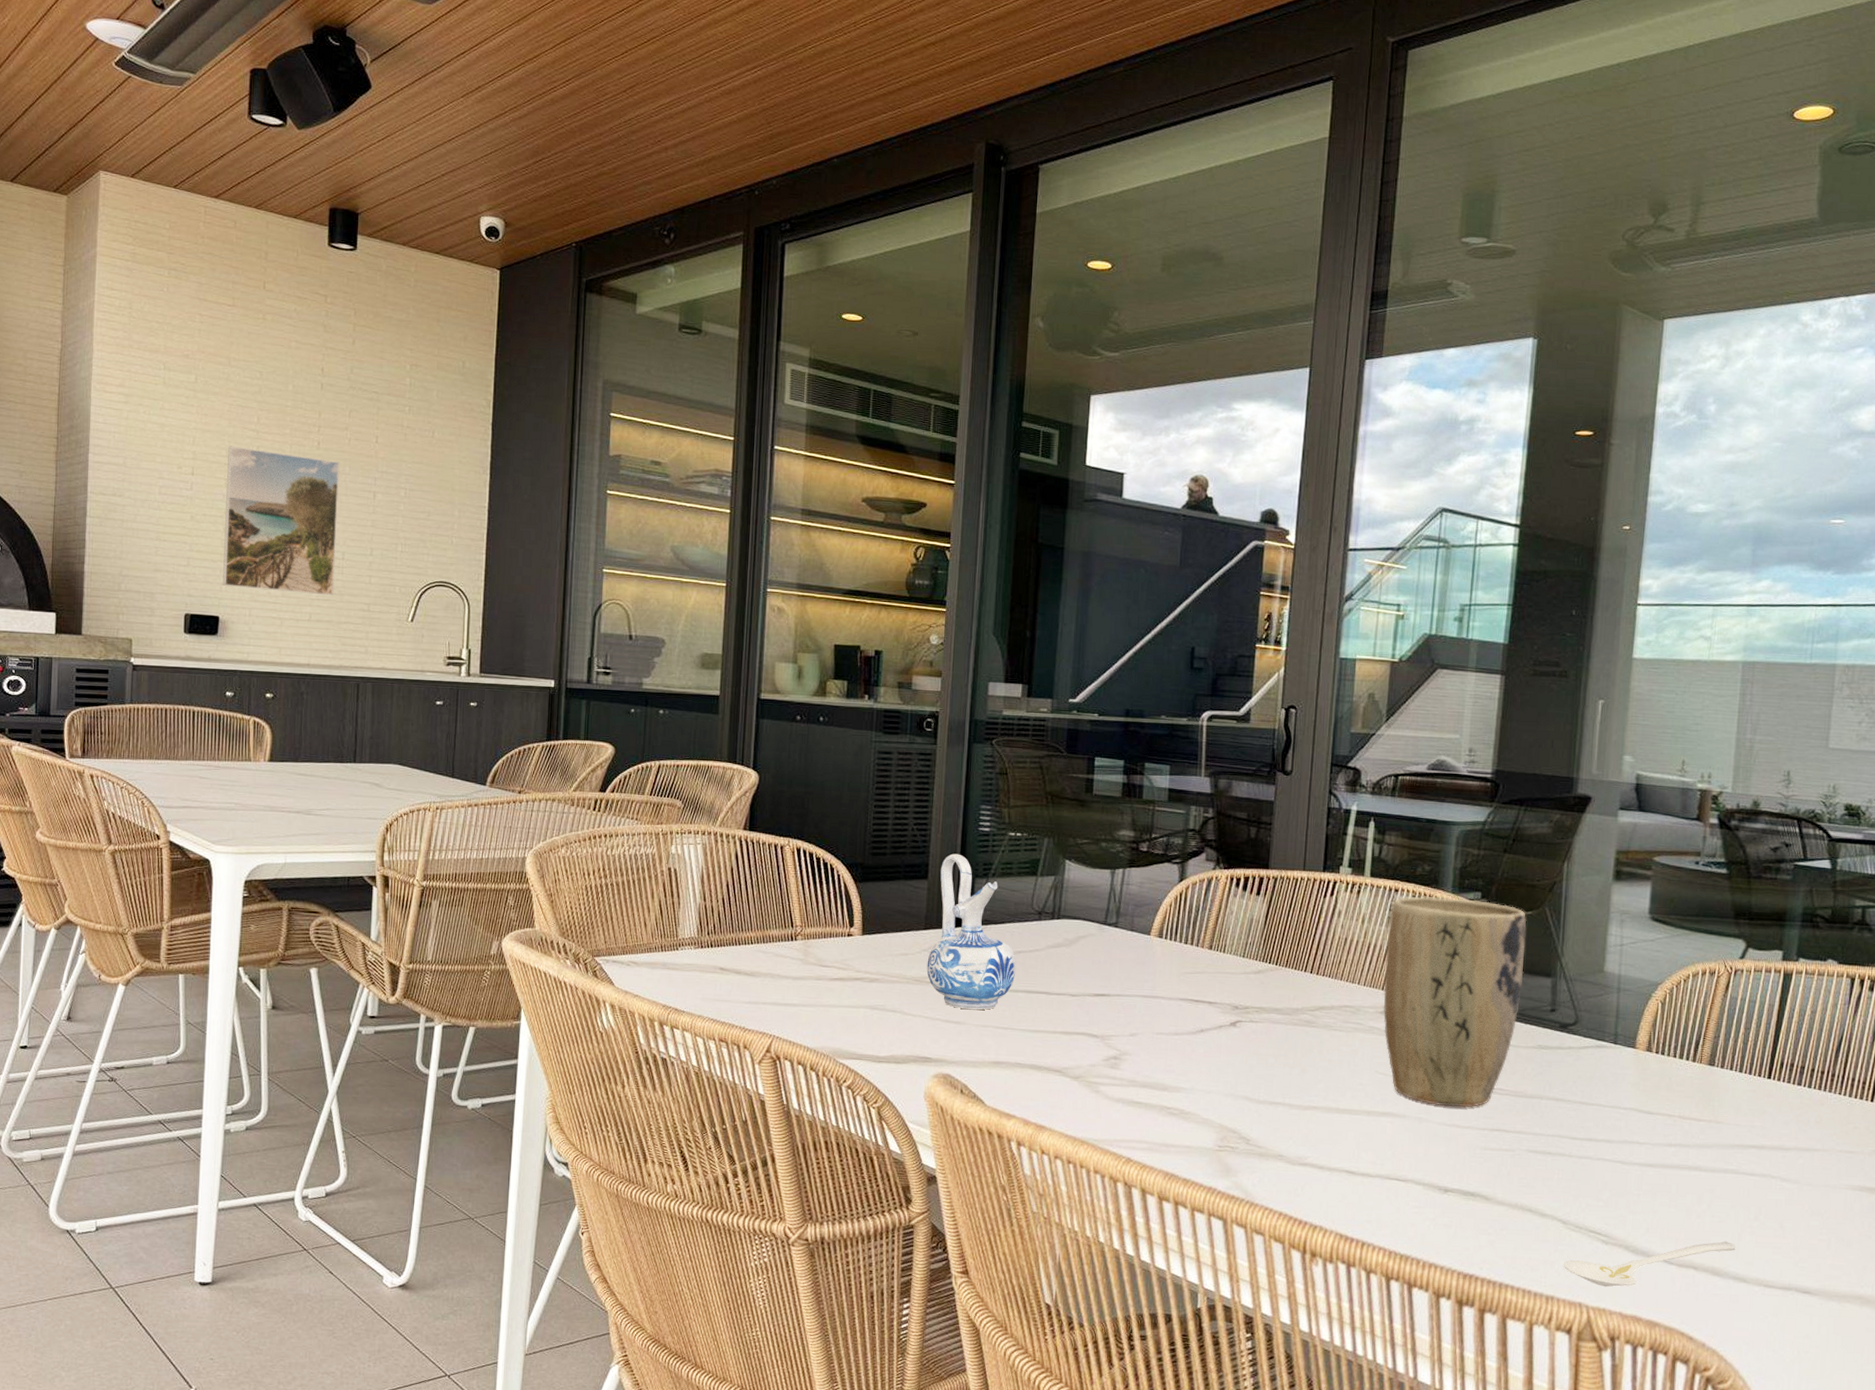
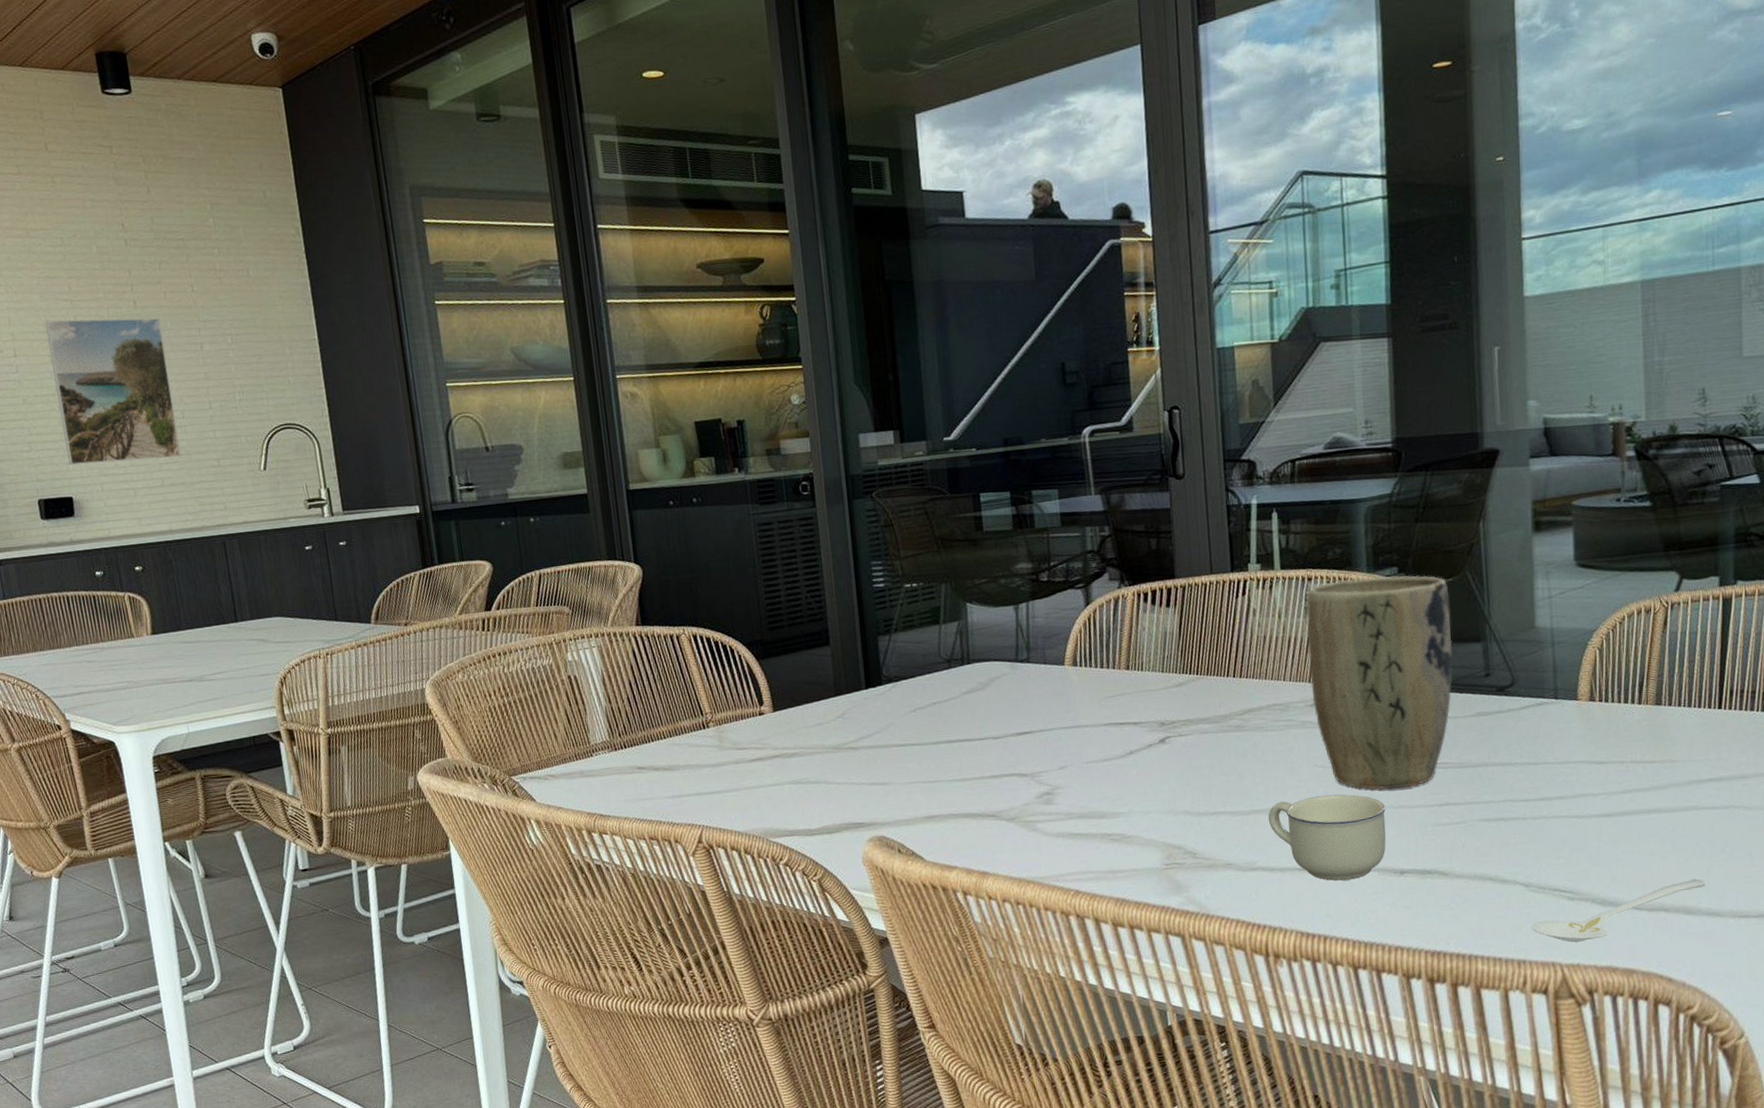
ceramic pitcher: present [926,853,1017,1010] -> none [841,614,935,770]
cup: none [1324,1102,1439,1190] -> present [1268,794,1386,881]

